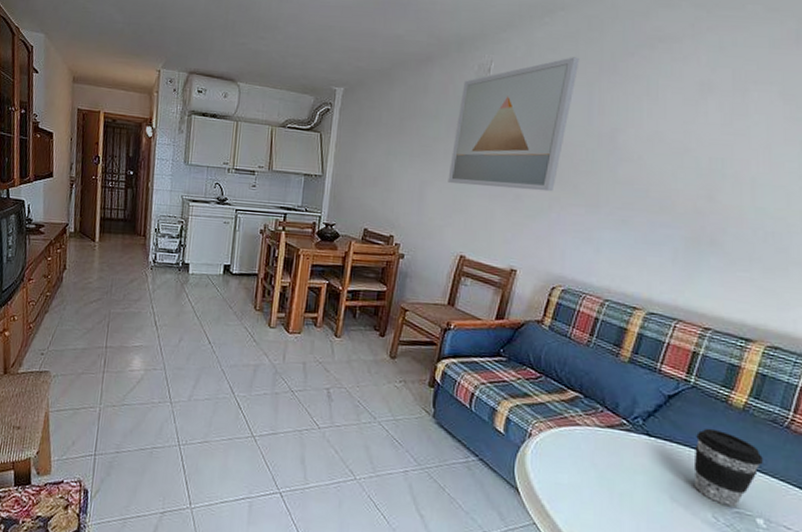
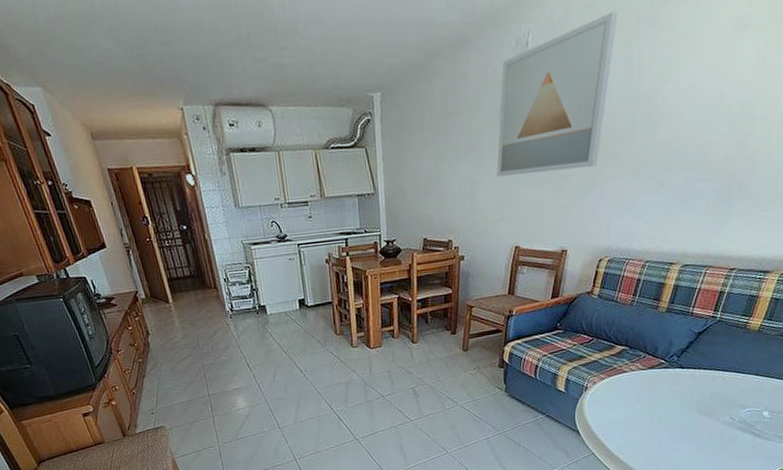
coffee cup: present [693,428,763,507] -> none [716,351,771,408]

